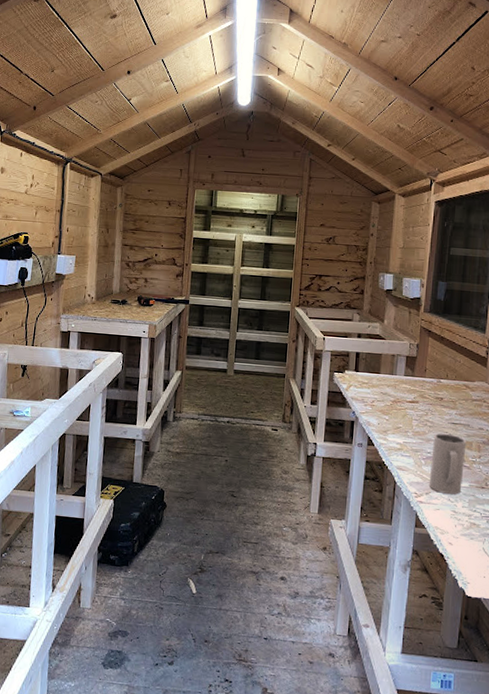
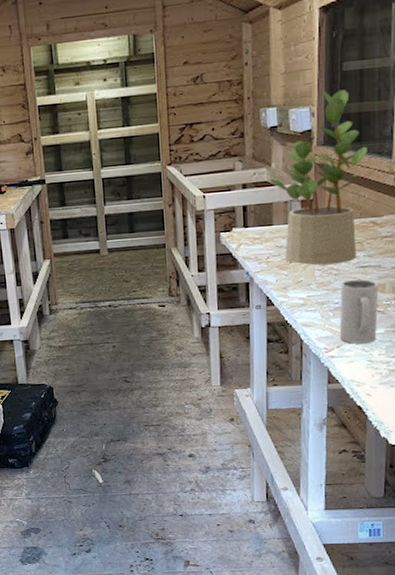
potted plant: none [381,267,465,418] -> present [269,89,367,266]

